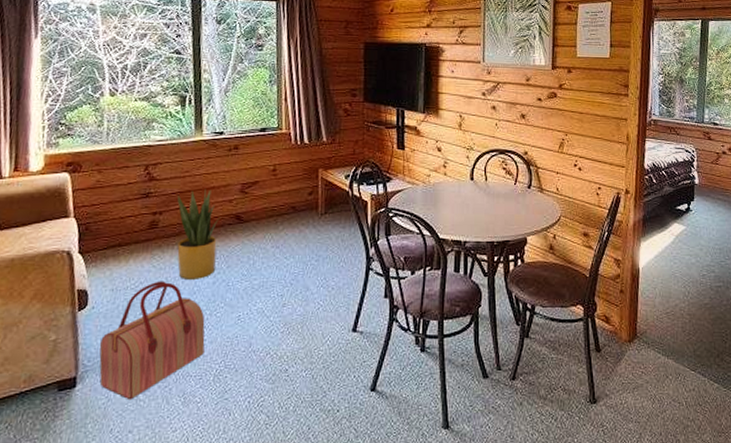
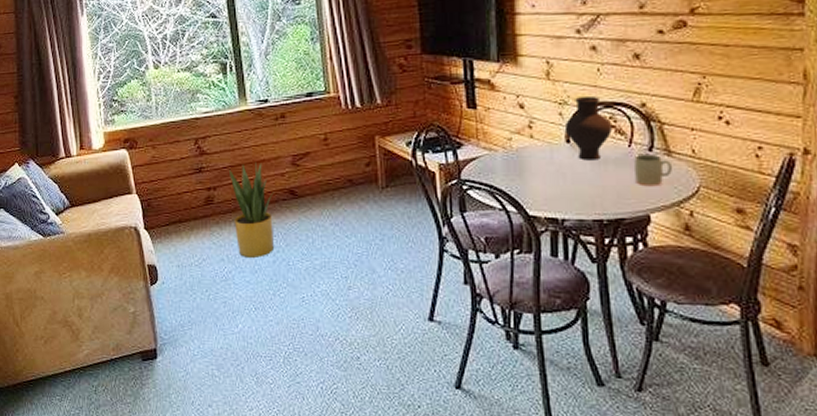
handbag: present [99,281,205,399] -> none [173,258,272,374]
vase: none [471,145,504,195] -> present [566,97,613,161]
mug: none [517,190,544,216] -> present [633,153,673,187]

